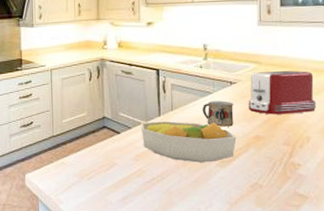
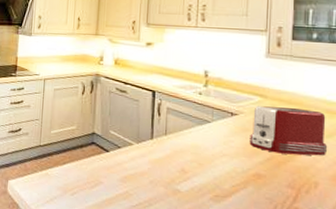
fruit bowl: present [141,121,237,163] -> none [131,143,234,195]
mug: present [202,101,234,127] -> none [198,130,233,160]

